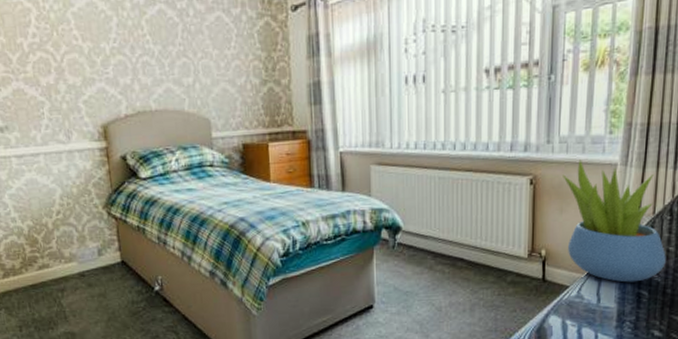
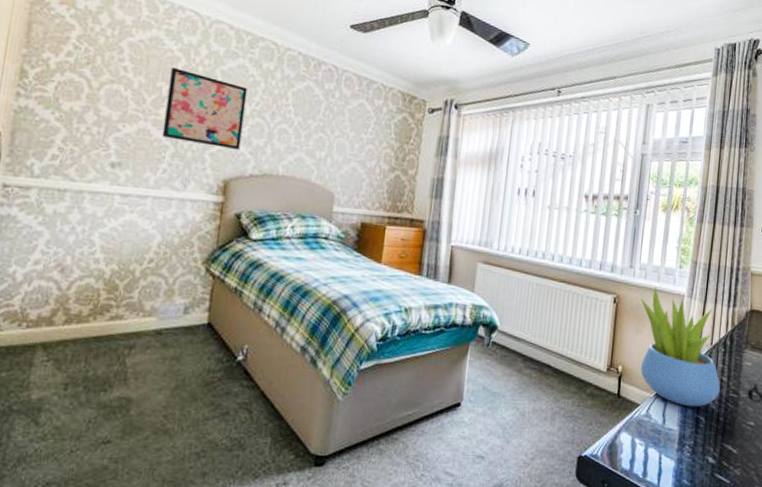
wall art: none [25,19,109,94] -> present [162,67,248,151]

